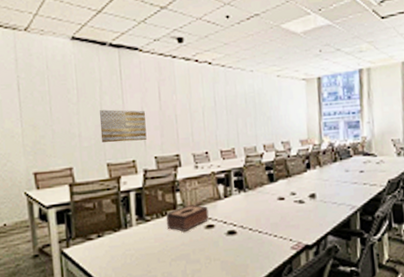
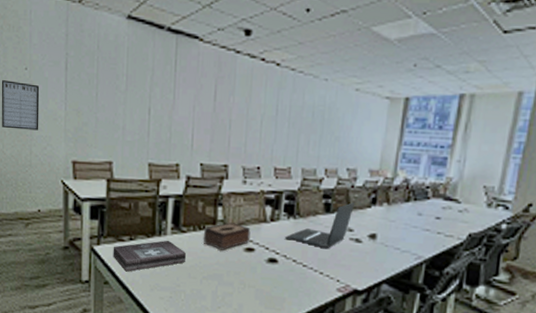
first aid kit: none [82,231,153,268] -> present [113,240,186,272]
wall art: present [99,109,147,143] -> none [145,103,197,143]
laptop: none [238,170,293,214] -> present [284,202,354,249]

